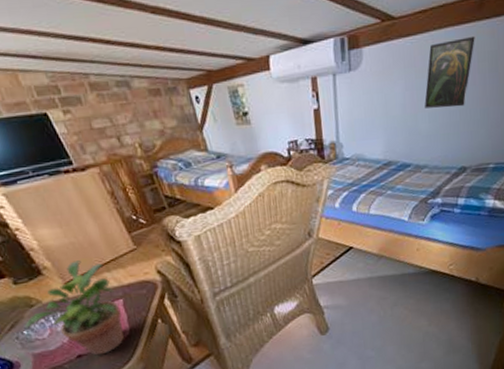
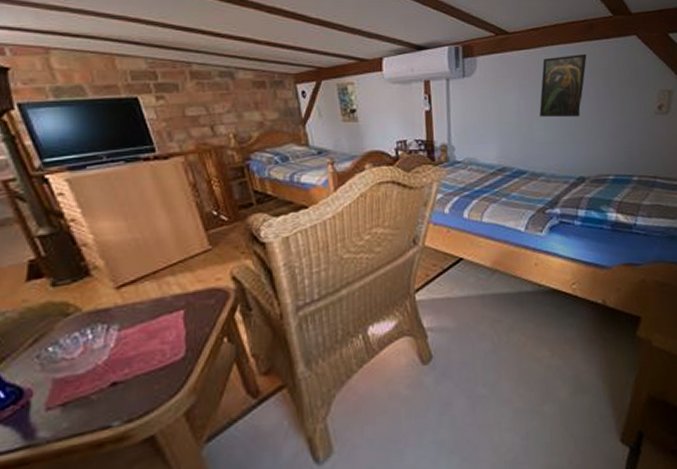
potted plant: present [25,260,125,356] -> none [52,260,178,384]

